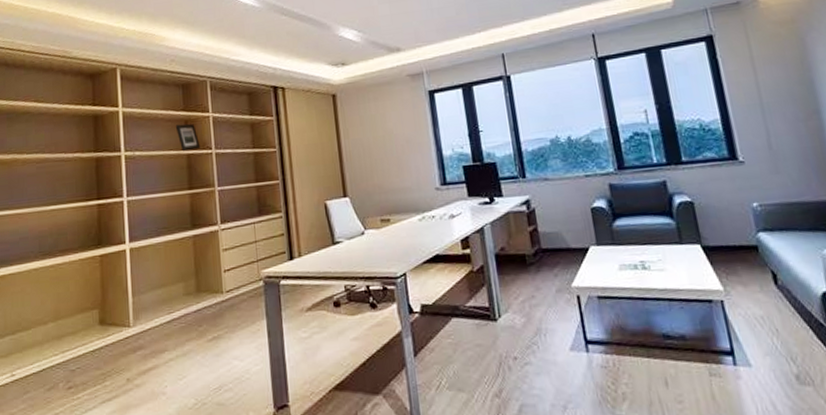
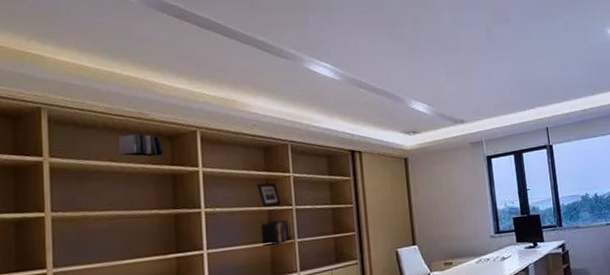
books: none [45,71,86,97] -> present [119,132,164,157]
books: none [180,164,211,194] -> present [261,219,291,246]

